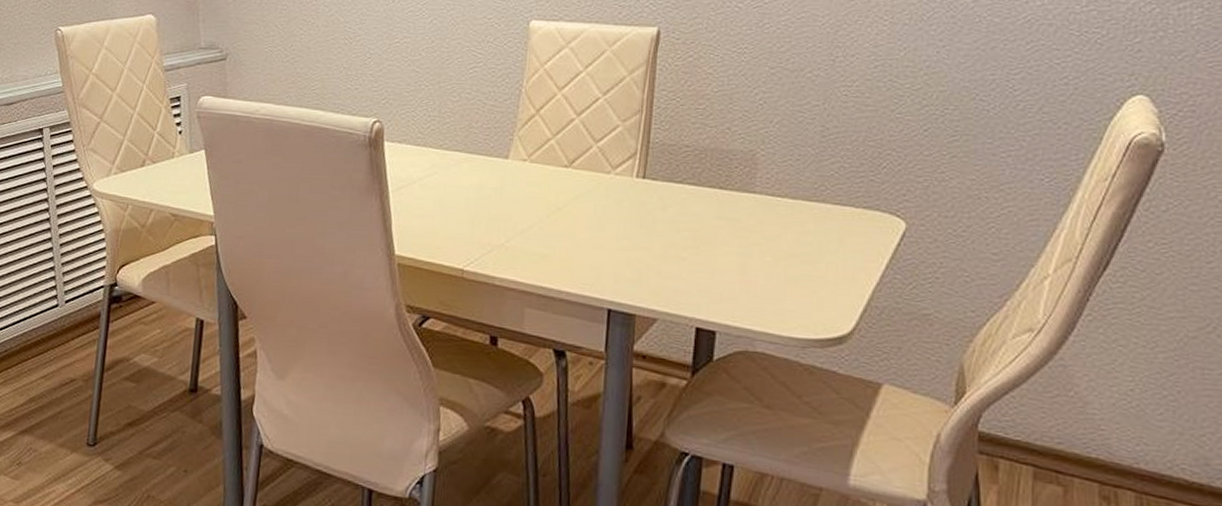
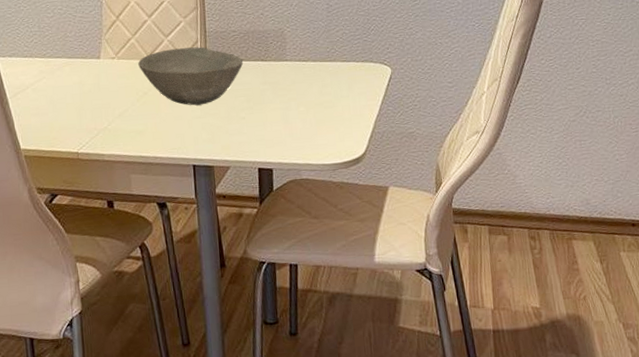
bowl: none [555,158,695,234] -> present [138,47,244,106]

